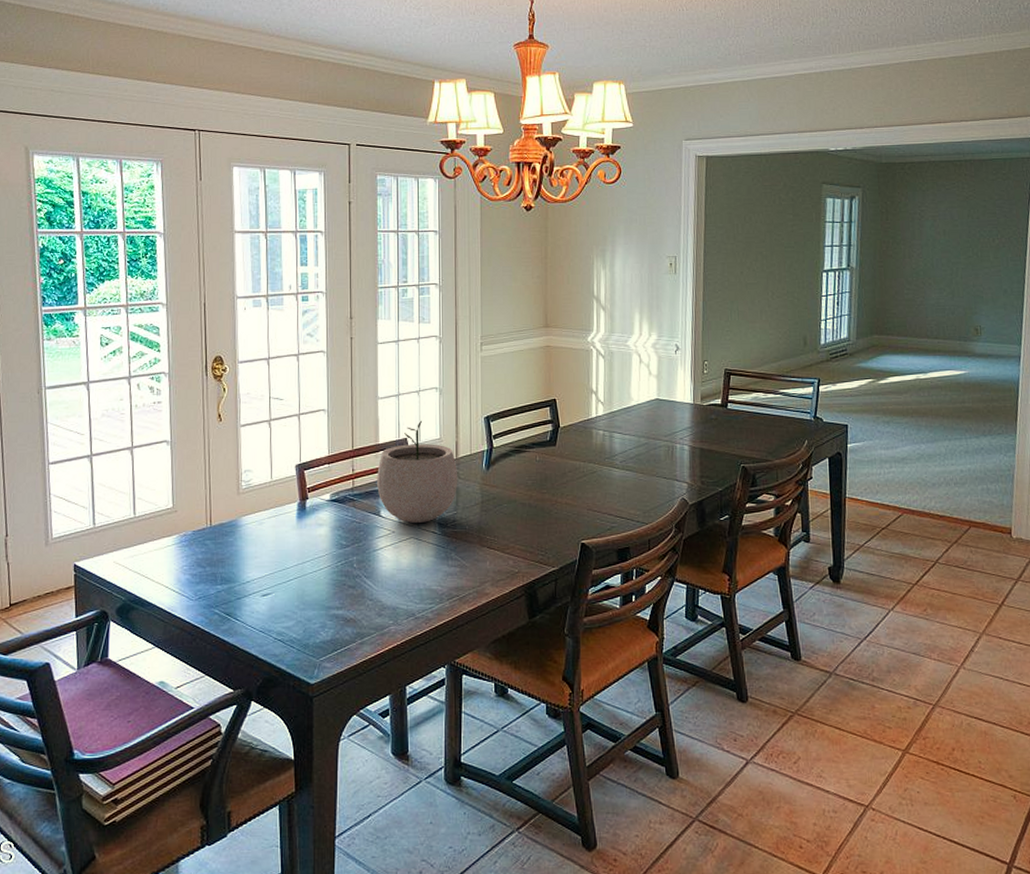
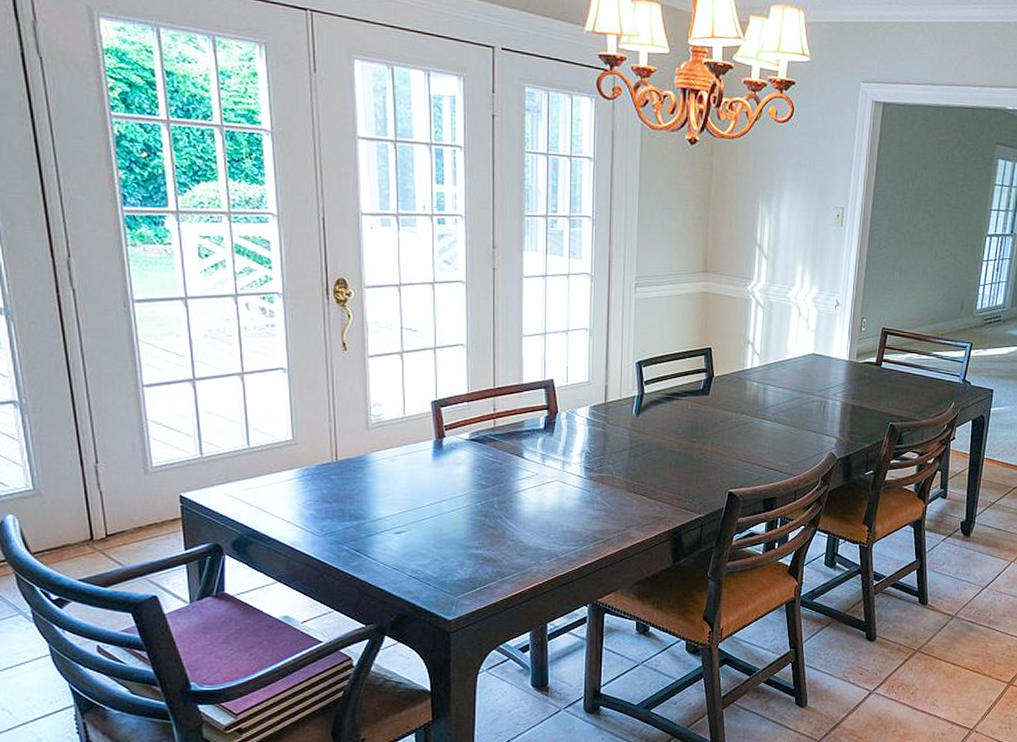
plant pot: present [377,420,458,523] -> none [520,361,607,466]

